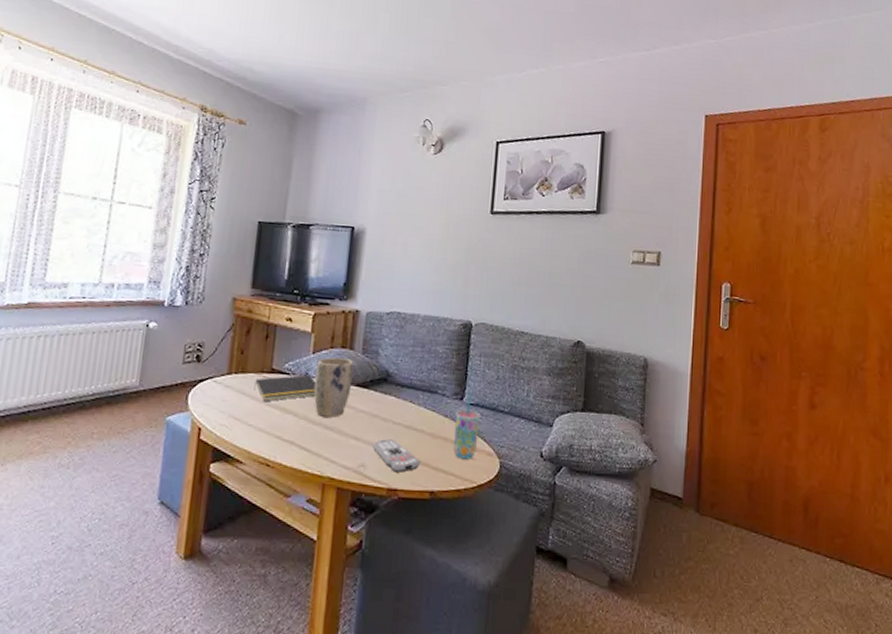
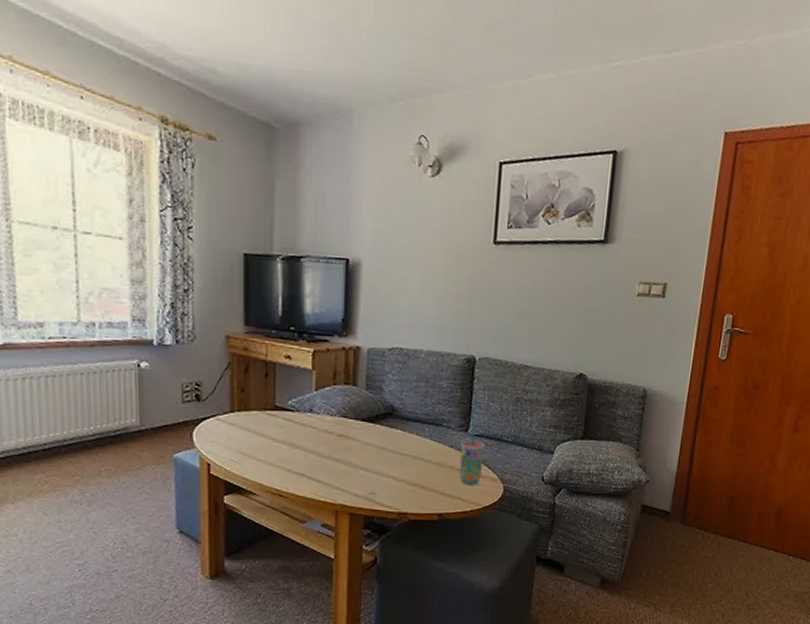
notepad: present [254,374,317,401] -> none [259,411,323,437]
plant pot: present [313,357,354,418] -> none [319,393,358,451]
remote control: present [373,439,420,473] -> none [382,469,428,498]

